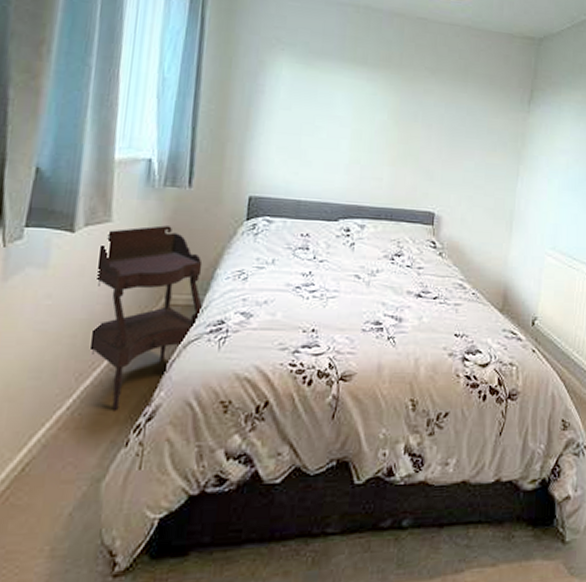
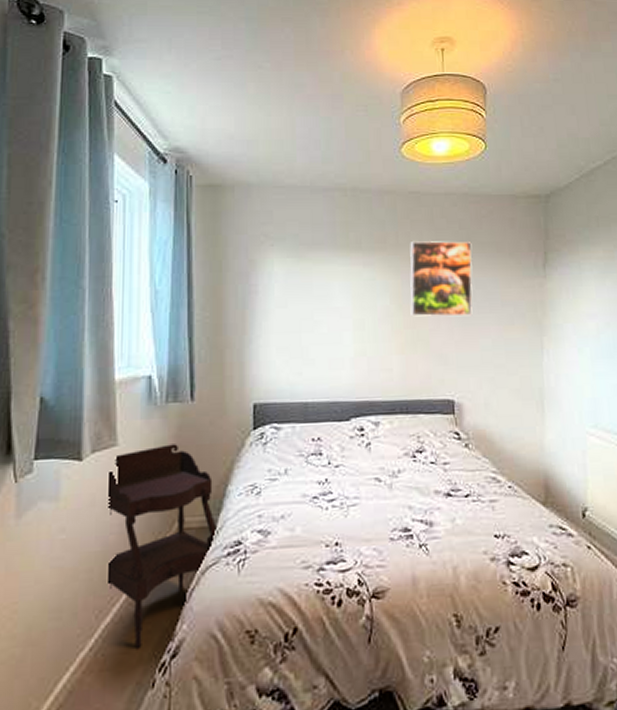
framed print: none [405,64,468,139] -> present [410,241,473,317]

